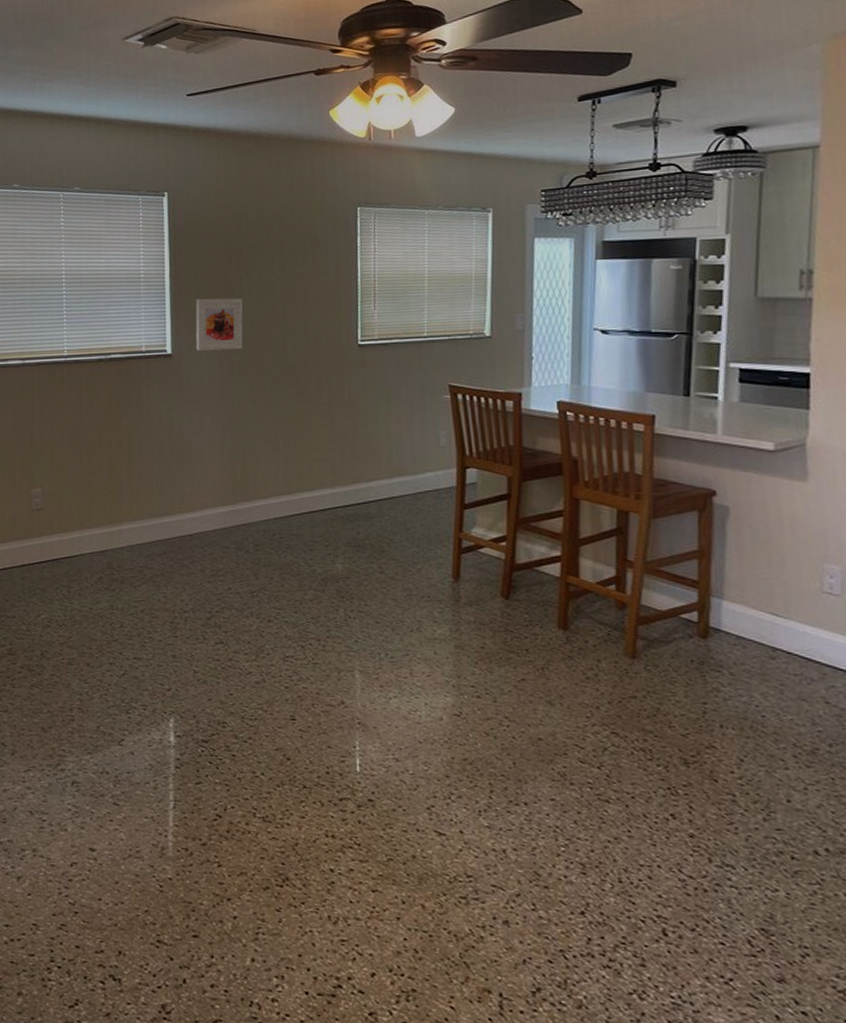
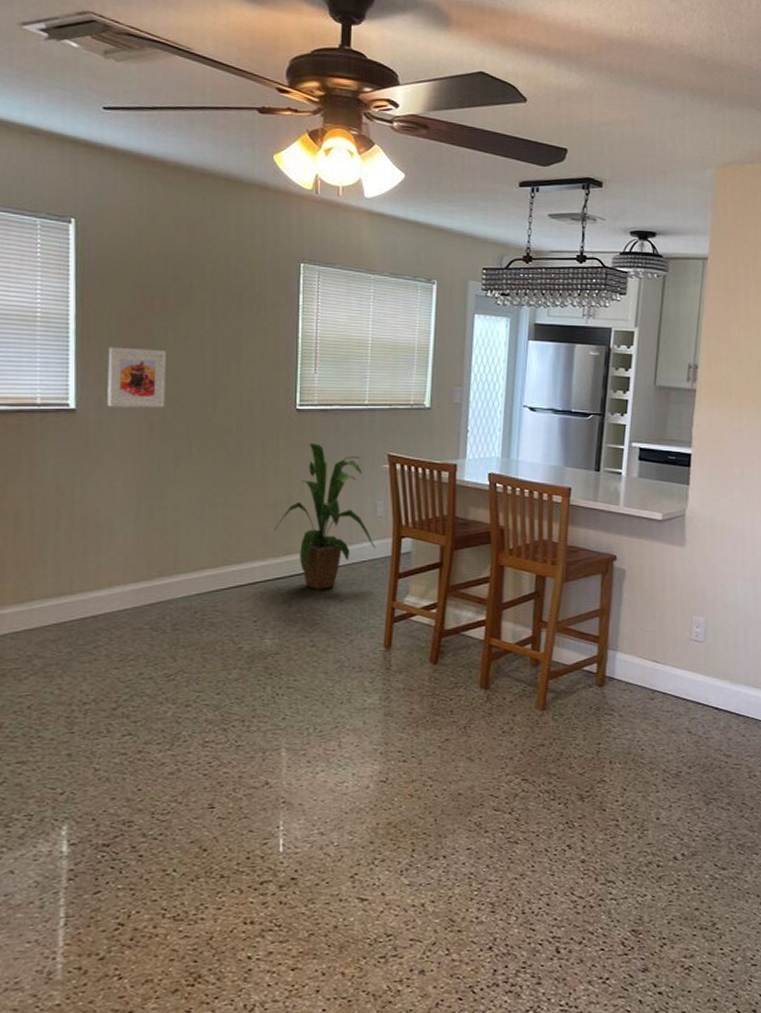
house plant: none [341,376,441,518] -> present [274,442,376,590]

